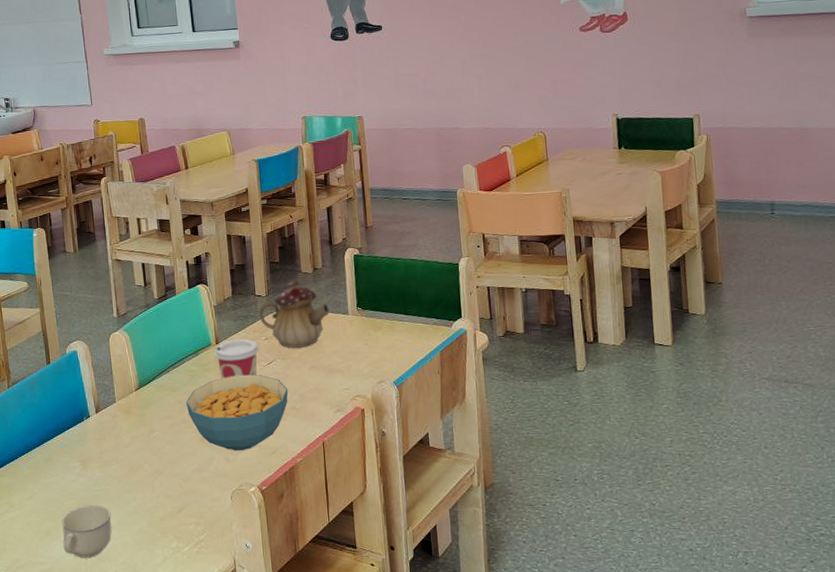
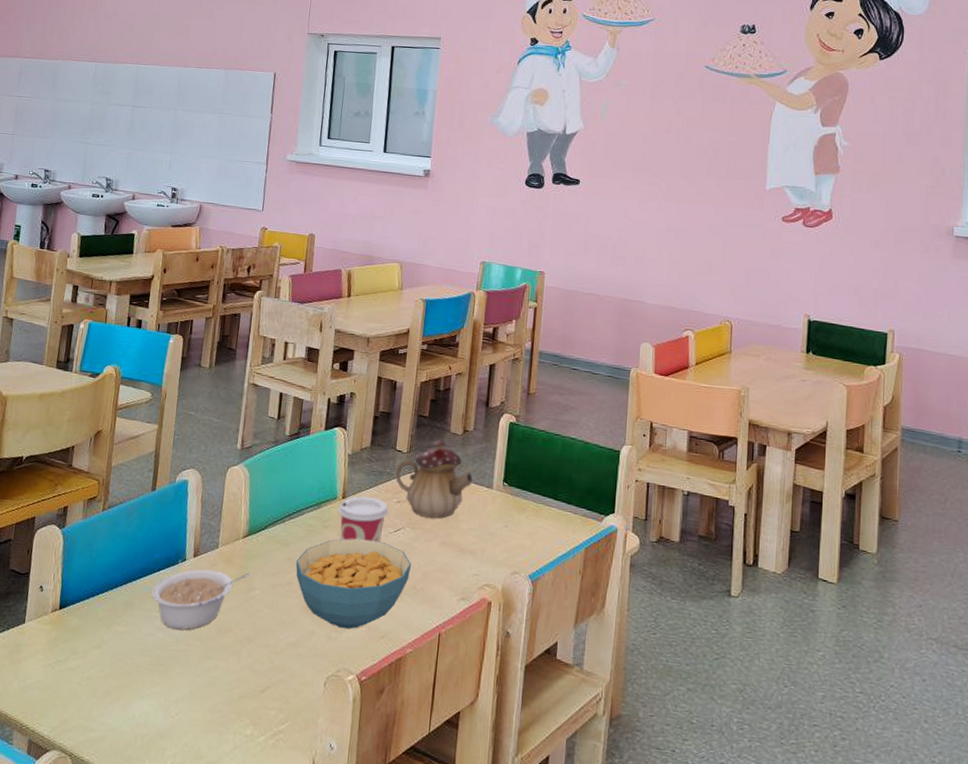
cup: present [62,504,112,558] -> none [121,665,185,732]
legume: none [66,418,149,474] -> present [151,569,251,630]

